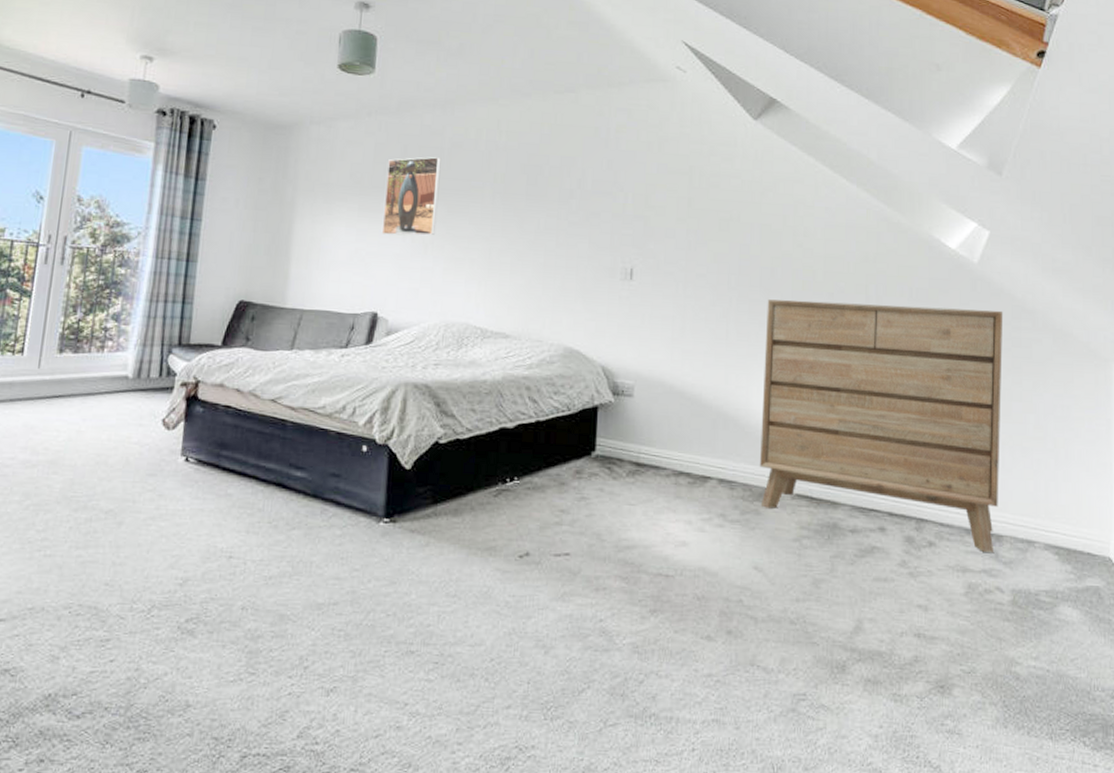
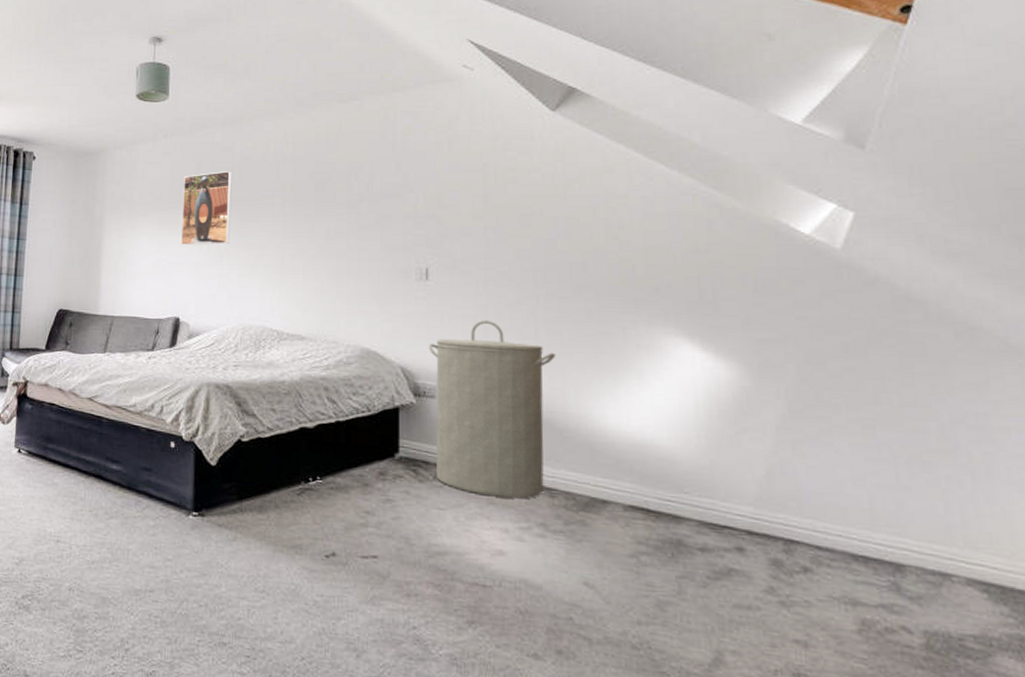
laundry hamper: none [628,320,743,492] -> present [428,319,556,499]
dresser: present [760,299,1004,552] -> none [580,295,895,584]

